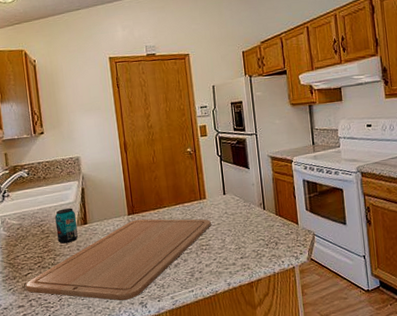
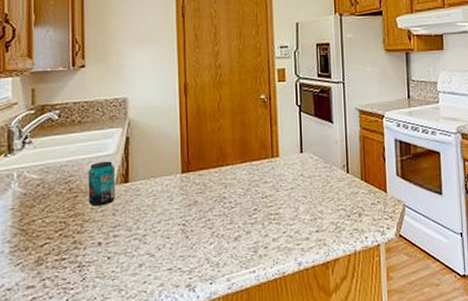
chopping board: present [25,219,212,301] -> none [39,178,284,282]

